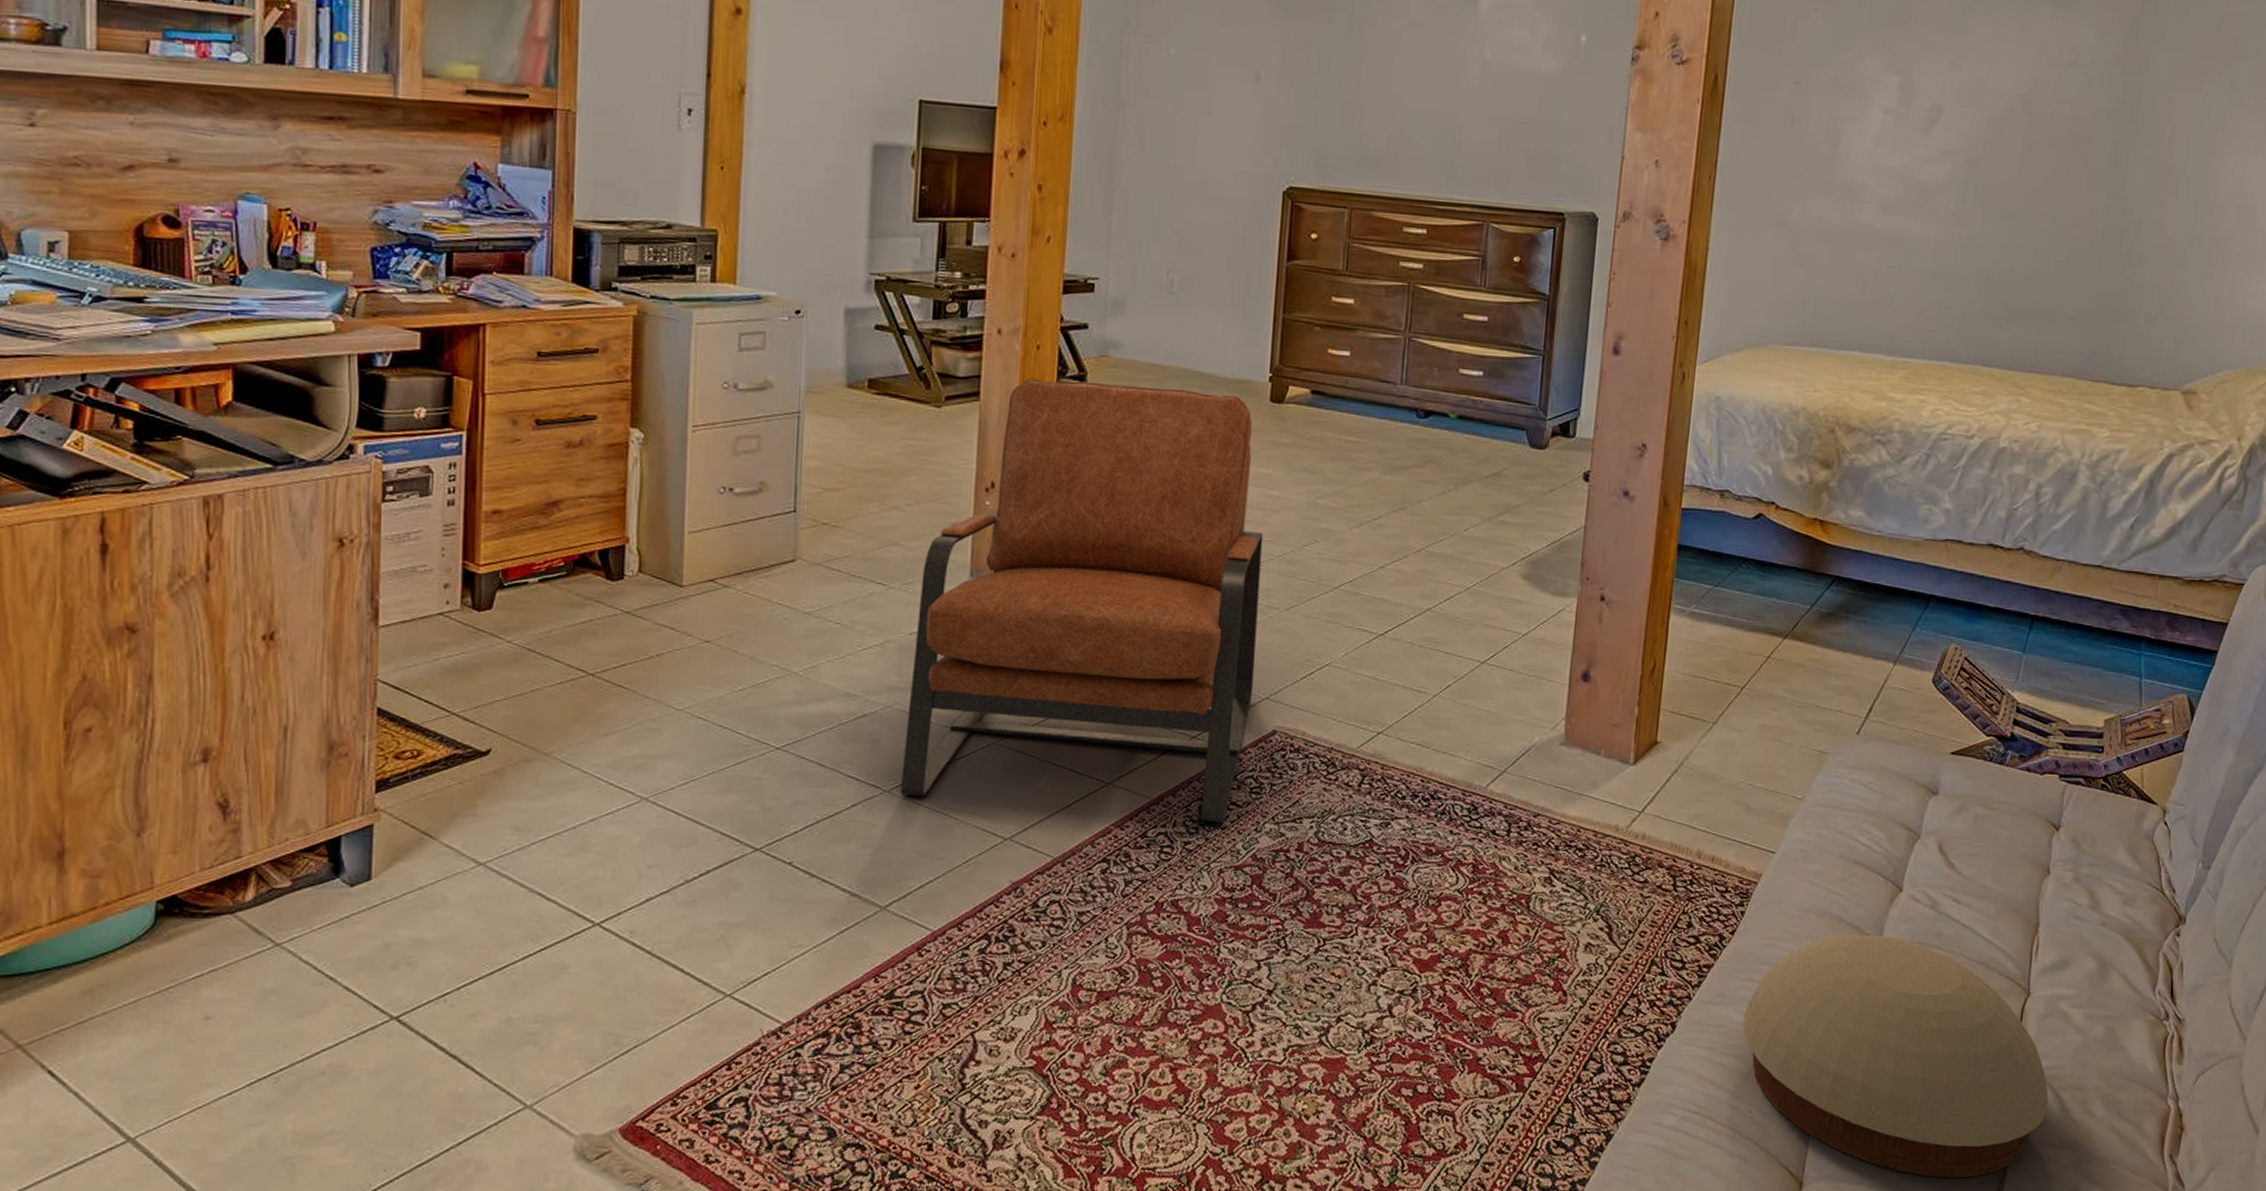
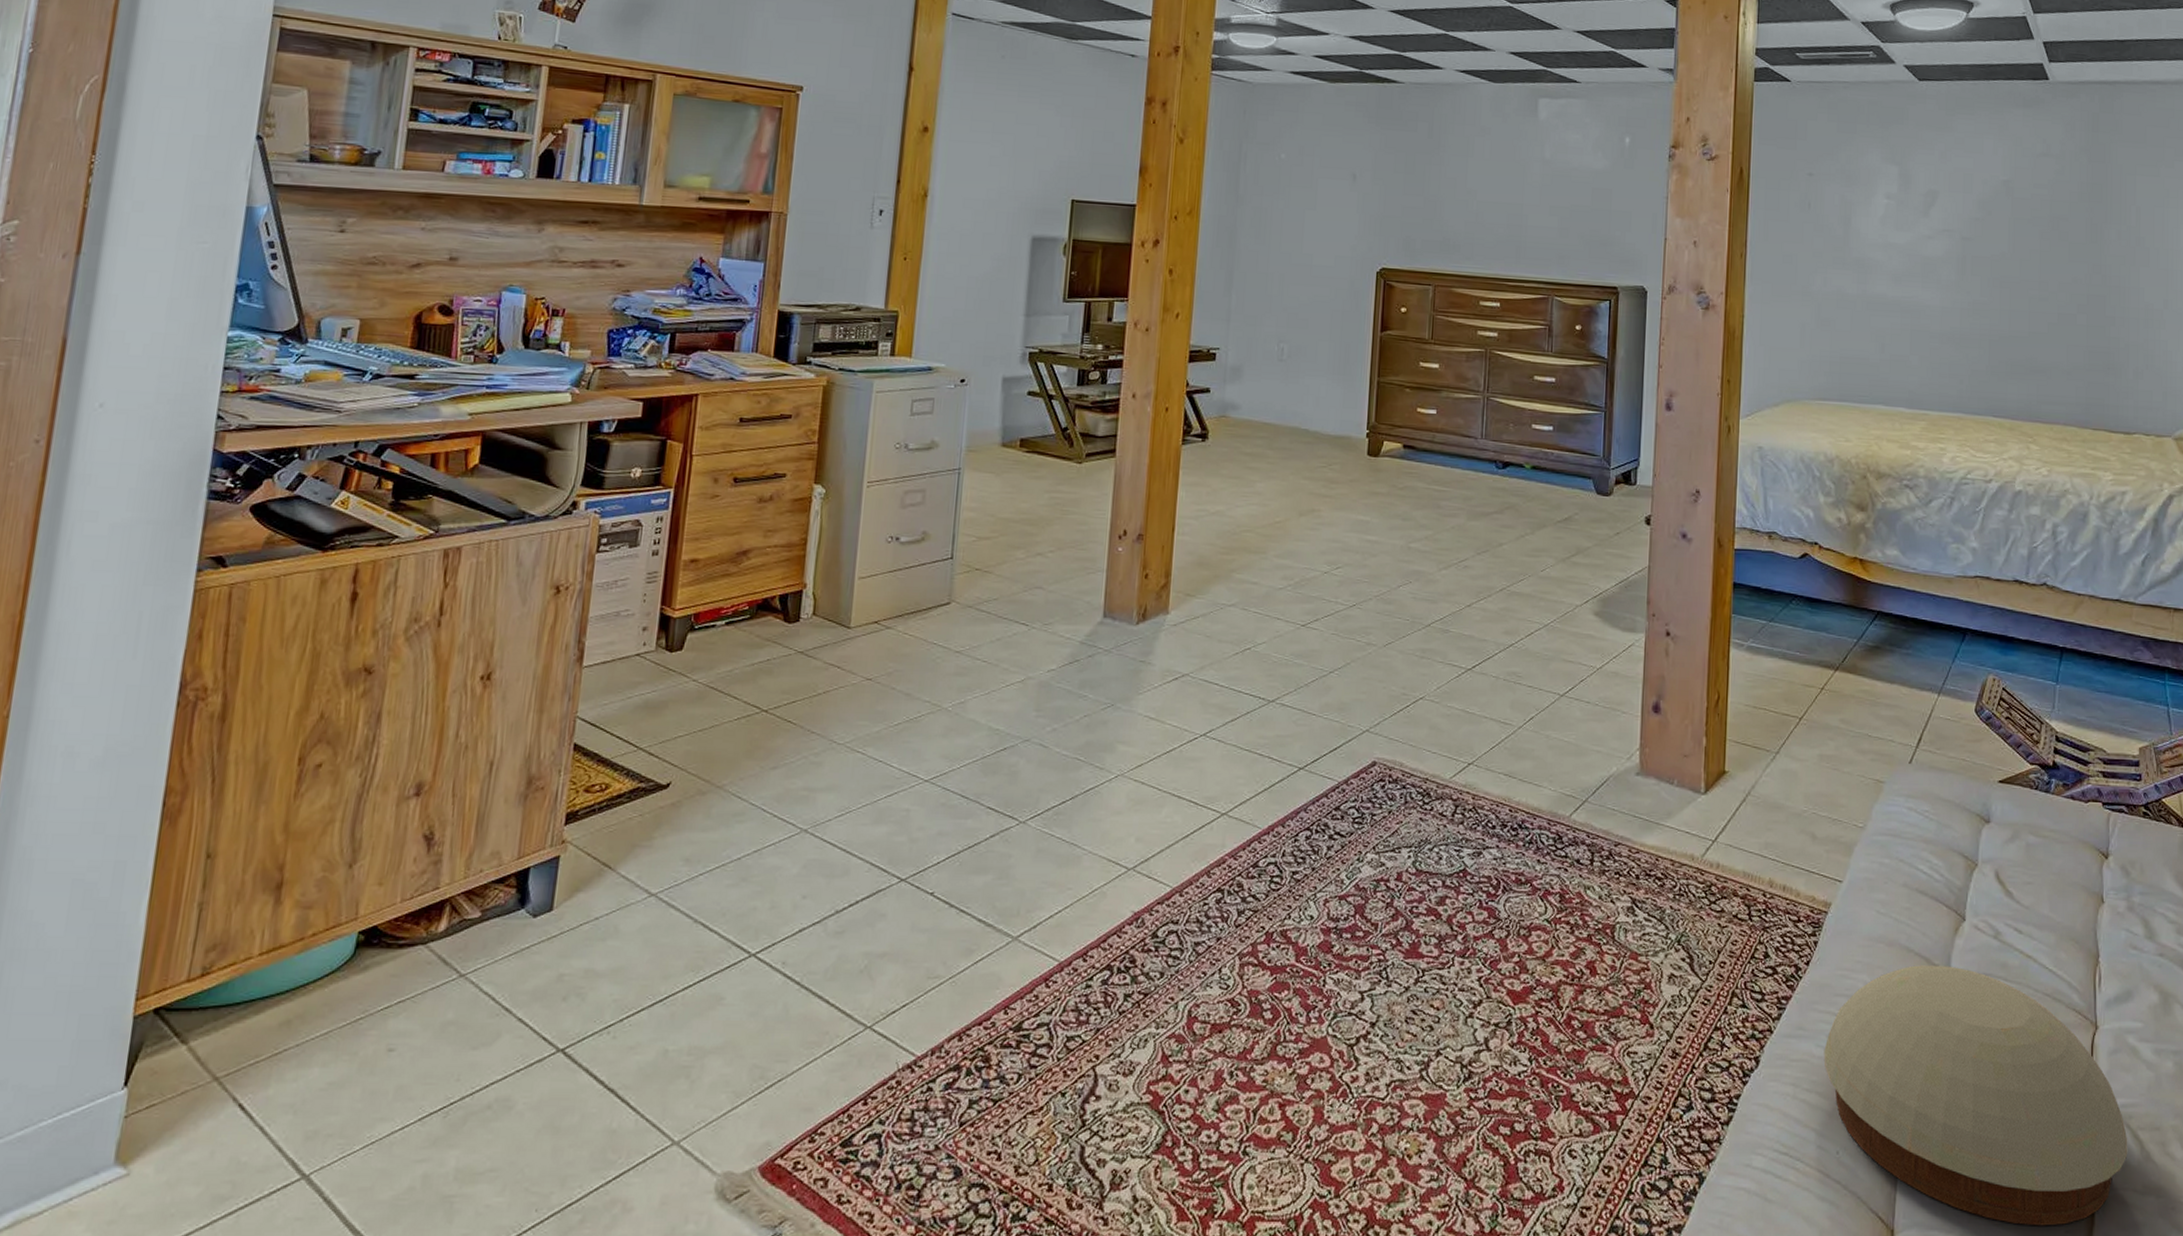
chair: present [900,378,1264,823] -> none [1035,436,1363,853]

